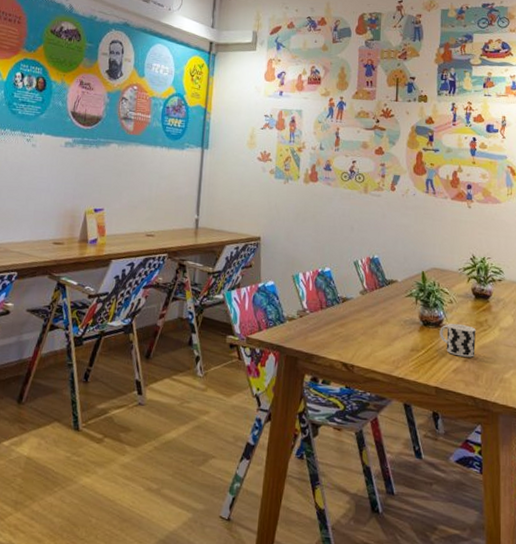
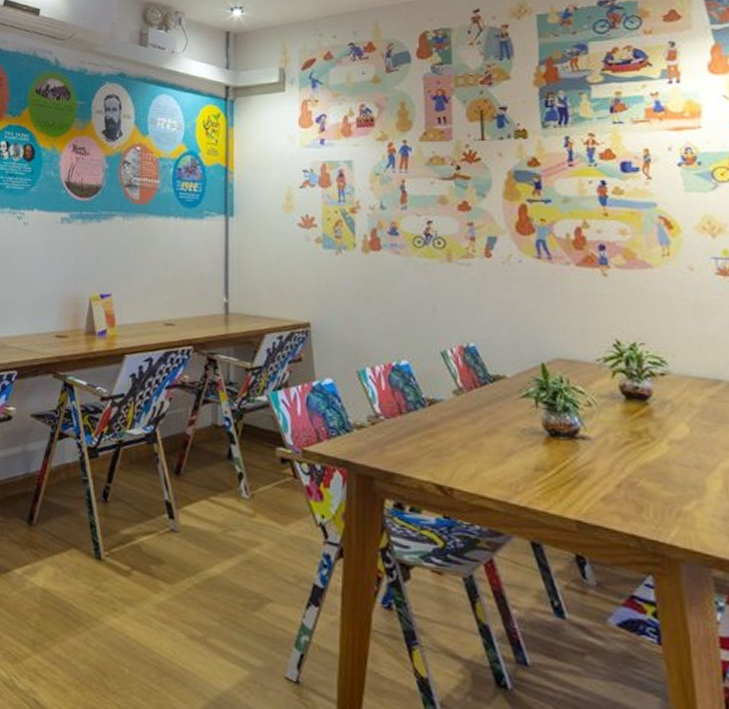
cup: present [439,323,476,357] -> none [575,433,634,481]

